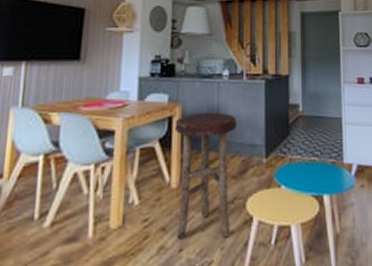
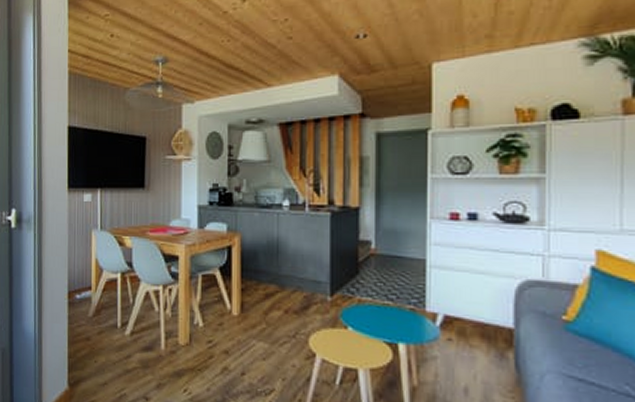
stool: present [175,112,237,240] -> none [234,244,299,370]

